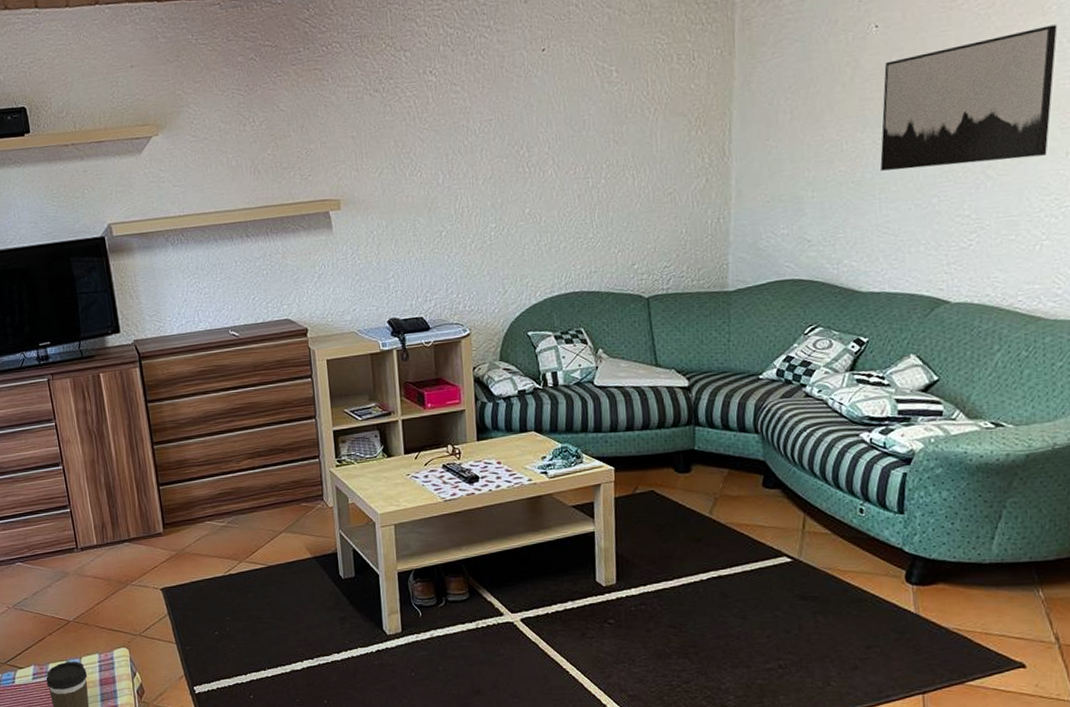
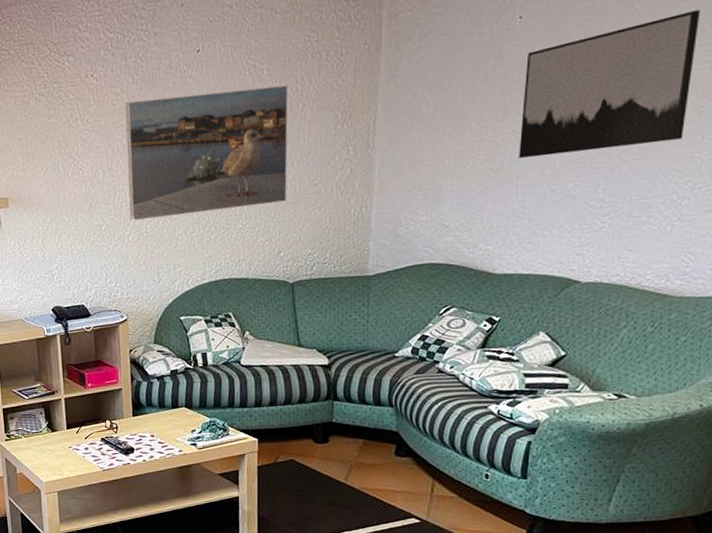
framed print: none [466,88,641,227] -> present [125,85,289,221]

